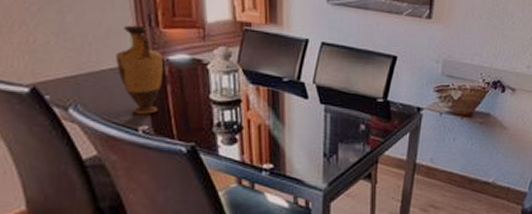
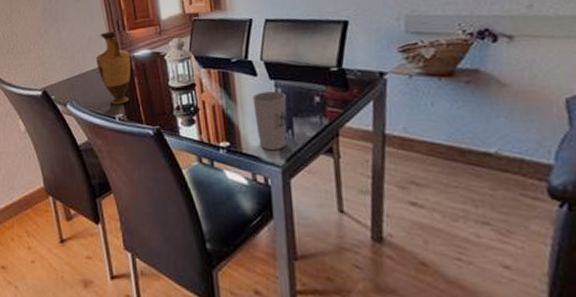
cup: none [301,115,335,173] -> present [252,91,287,150]

